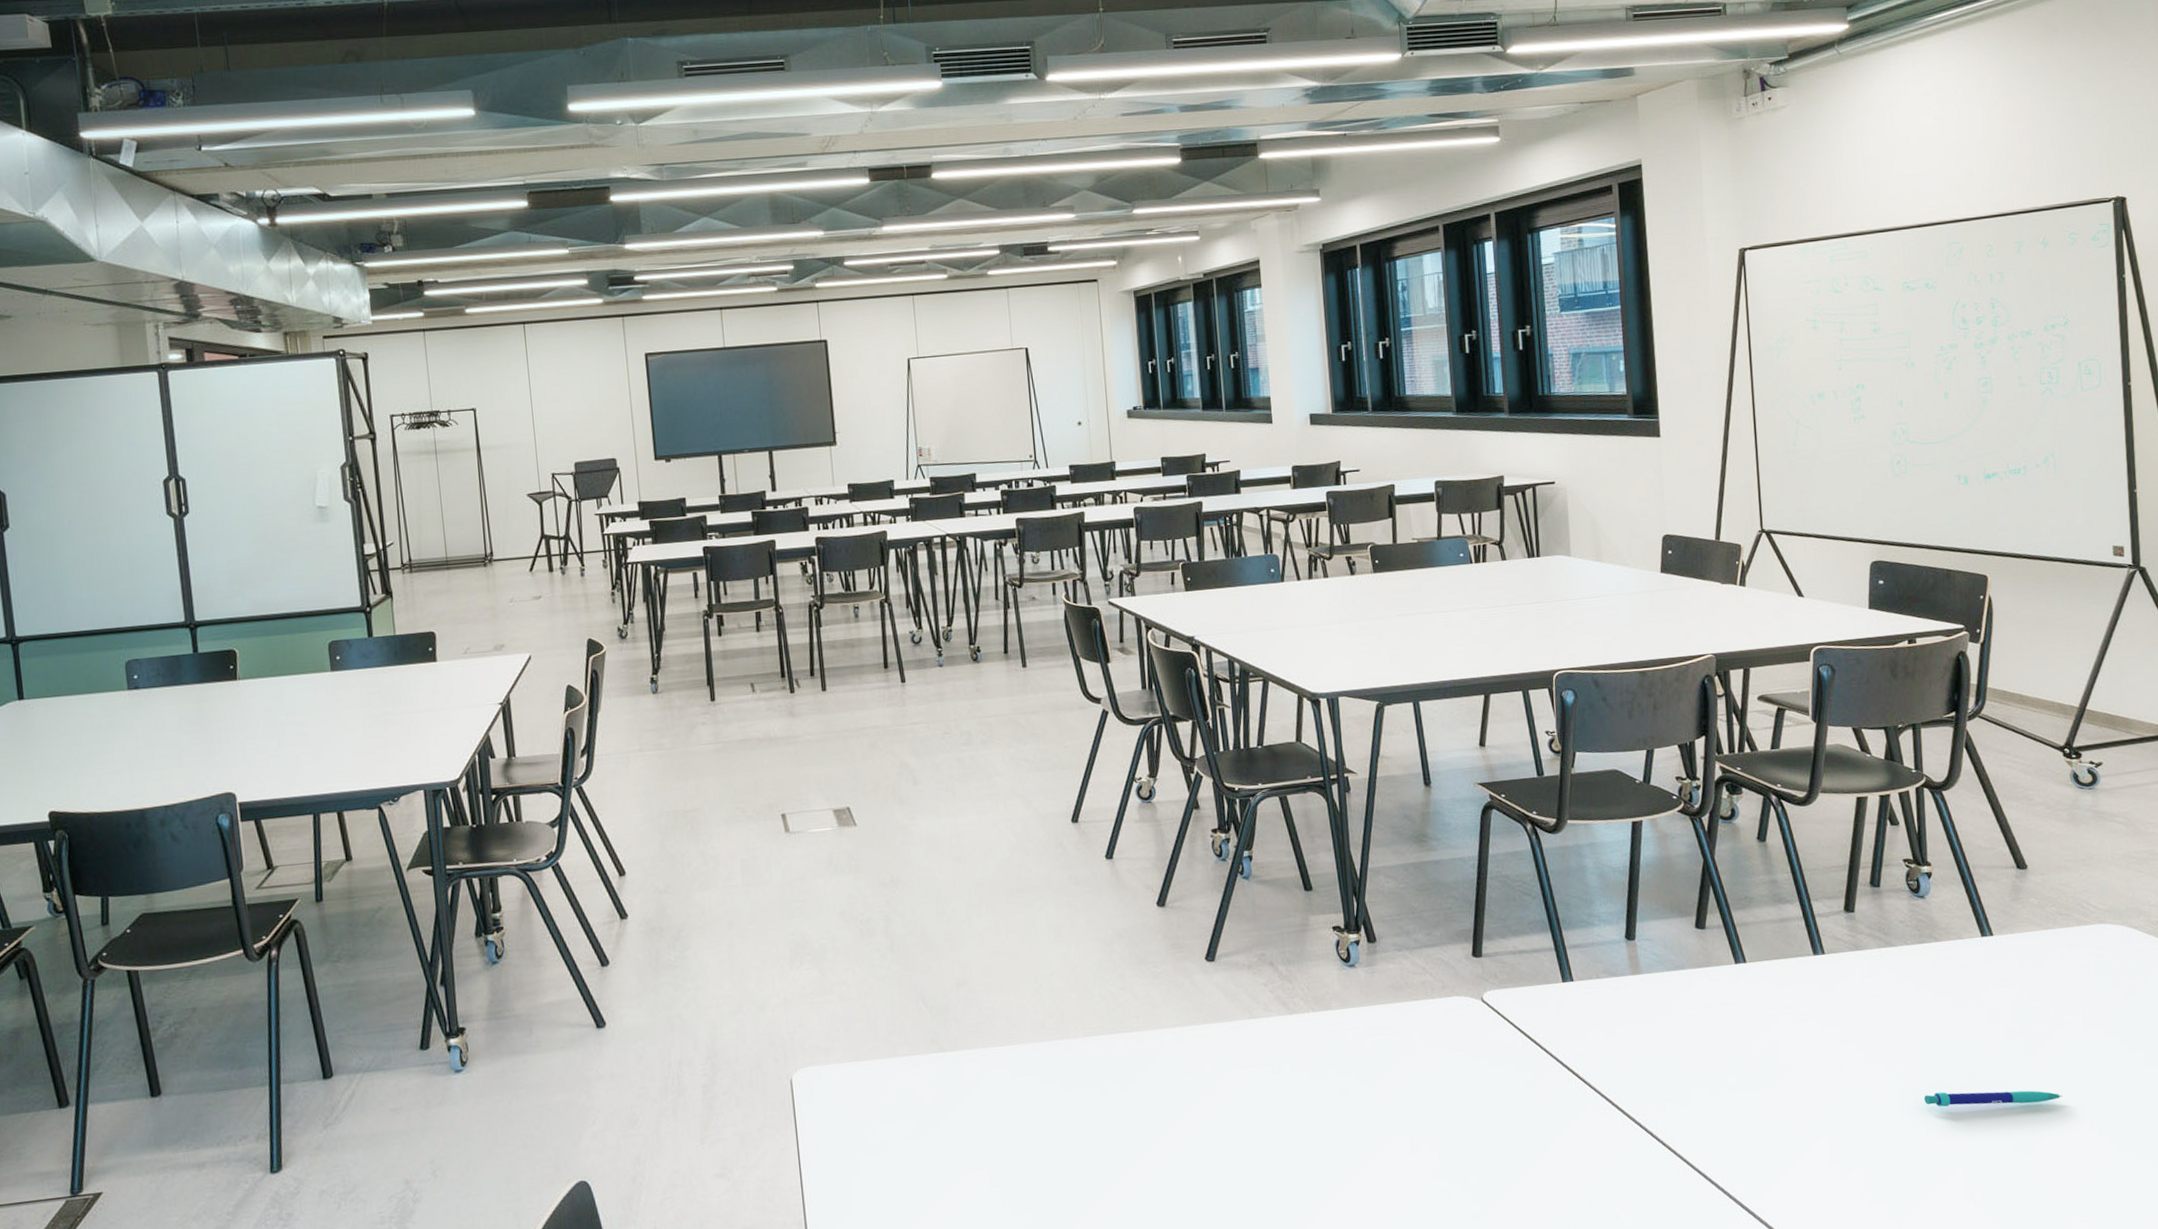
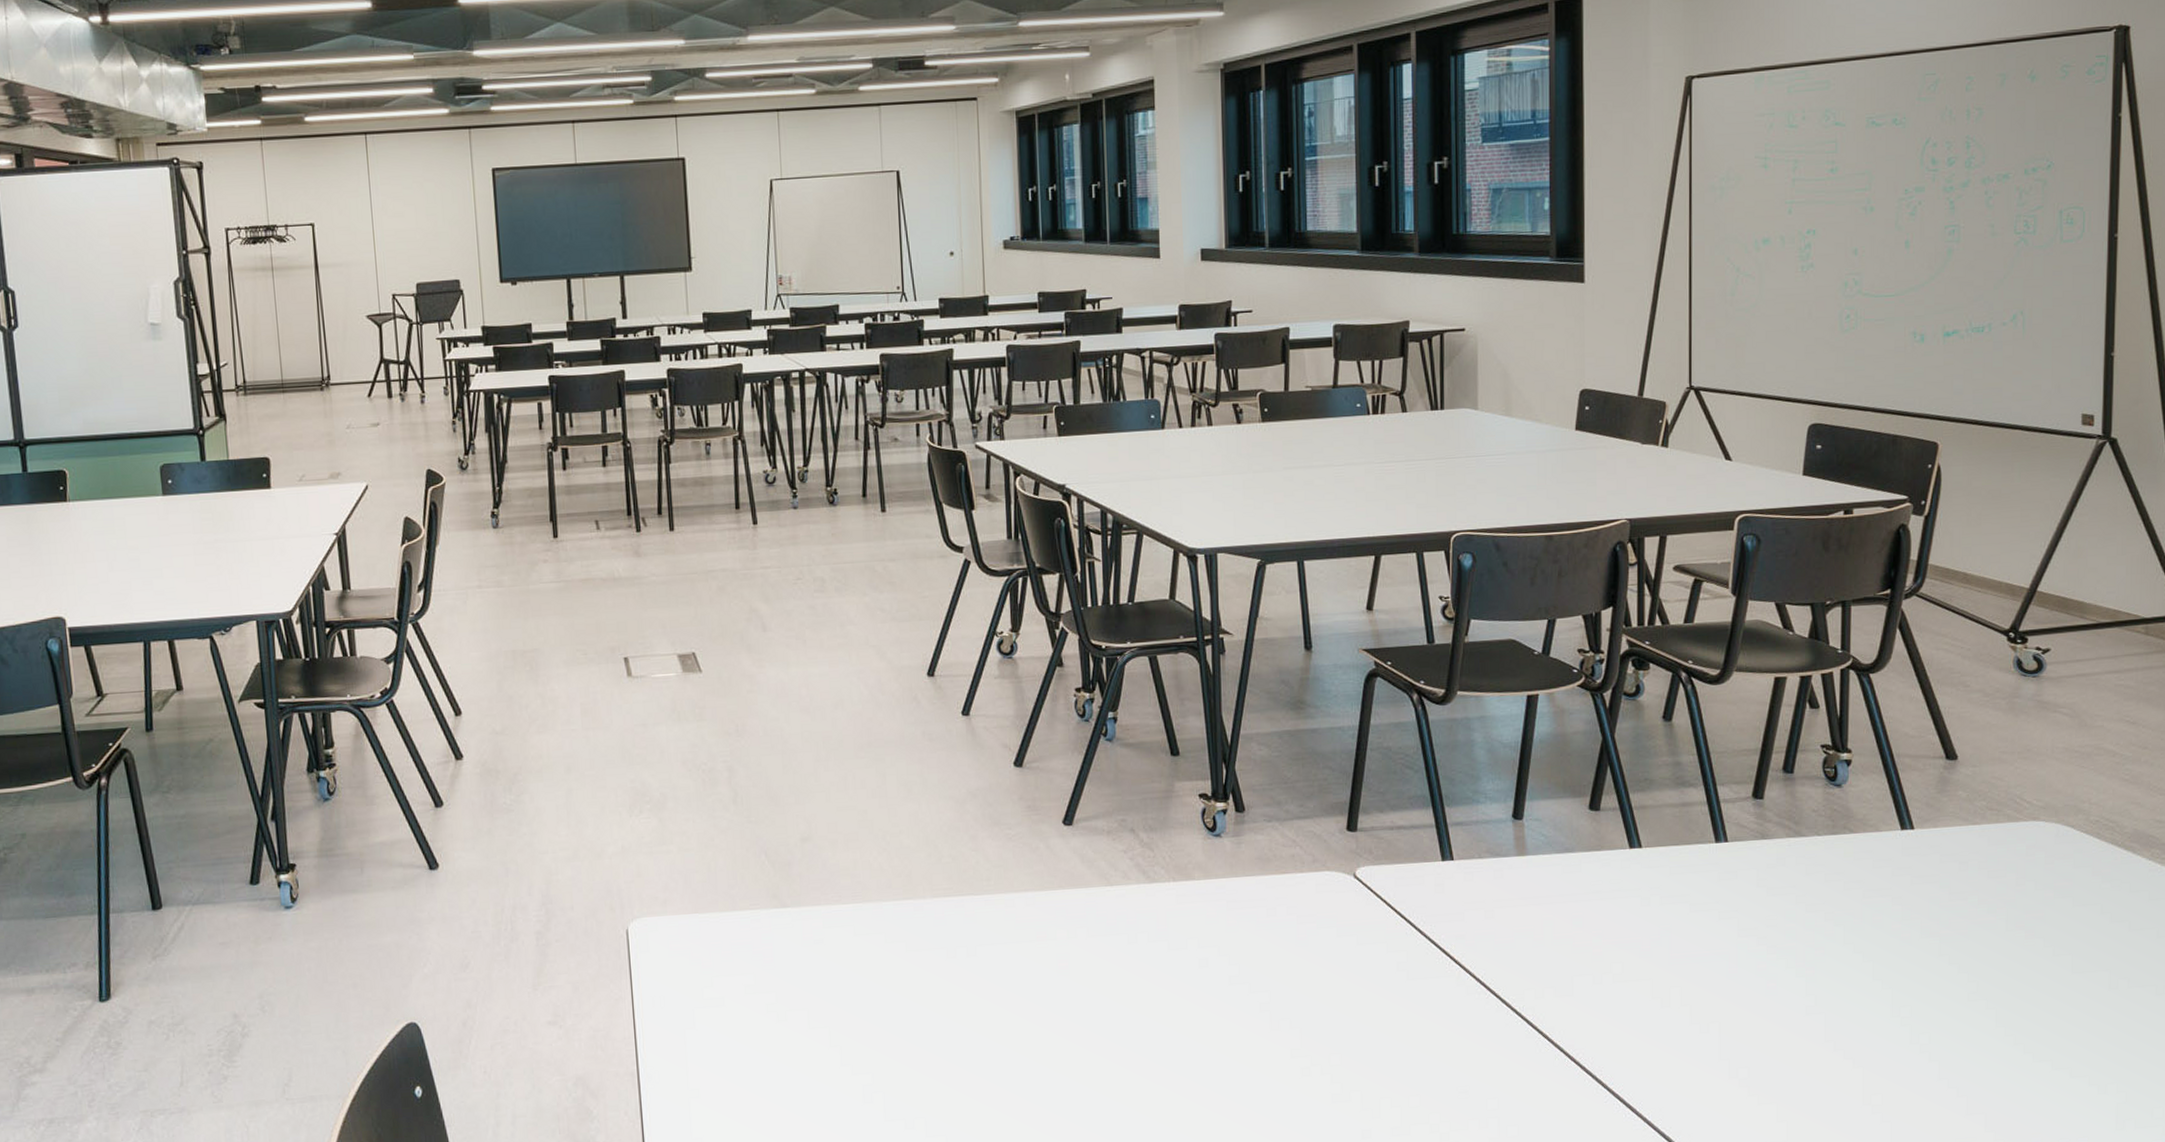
pen: present [1924,1090,2062,1107] -> none [1825,990,1977,1007]

